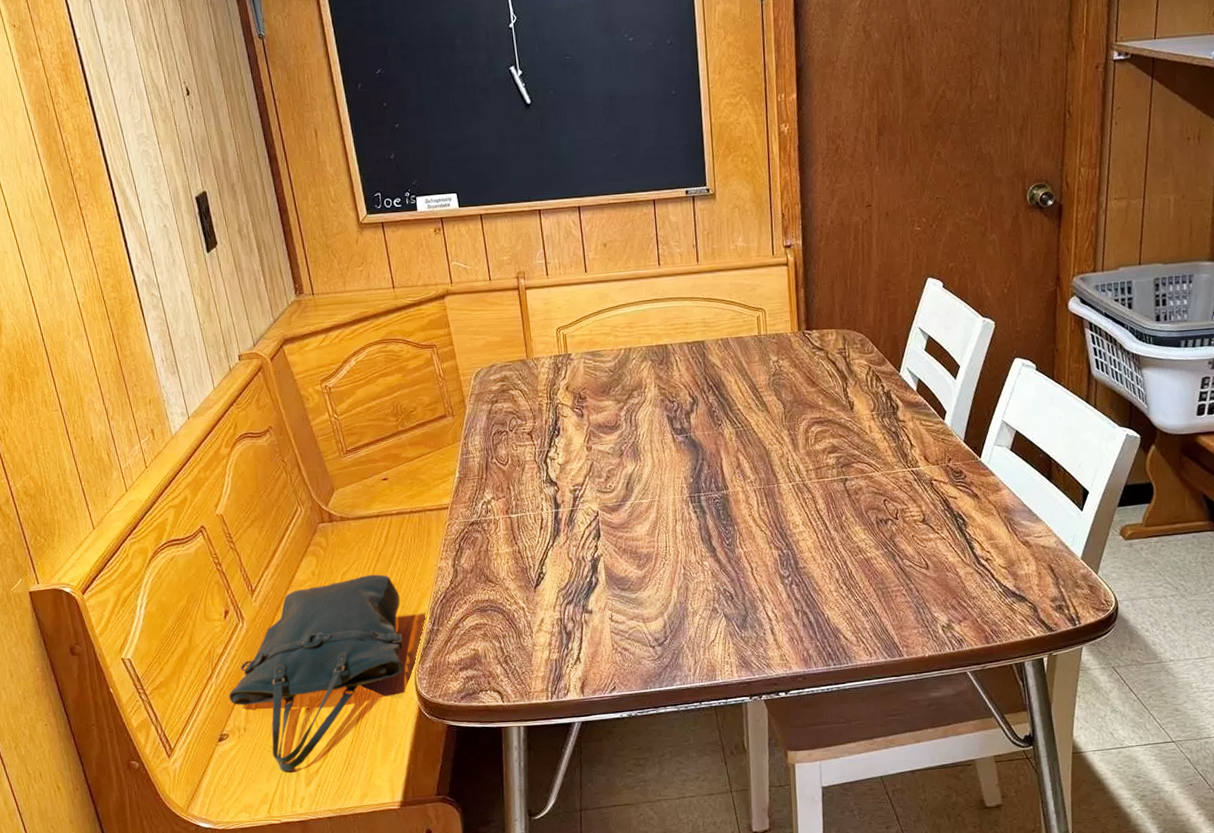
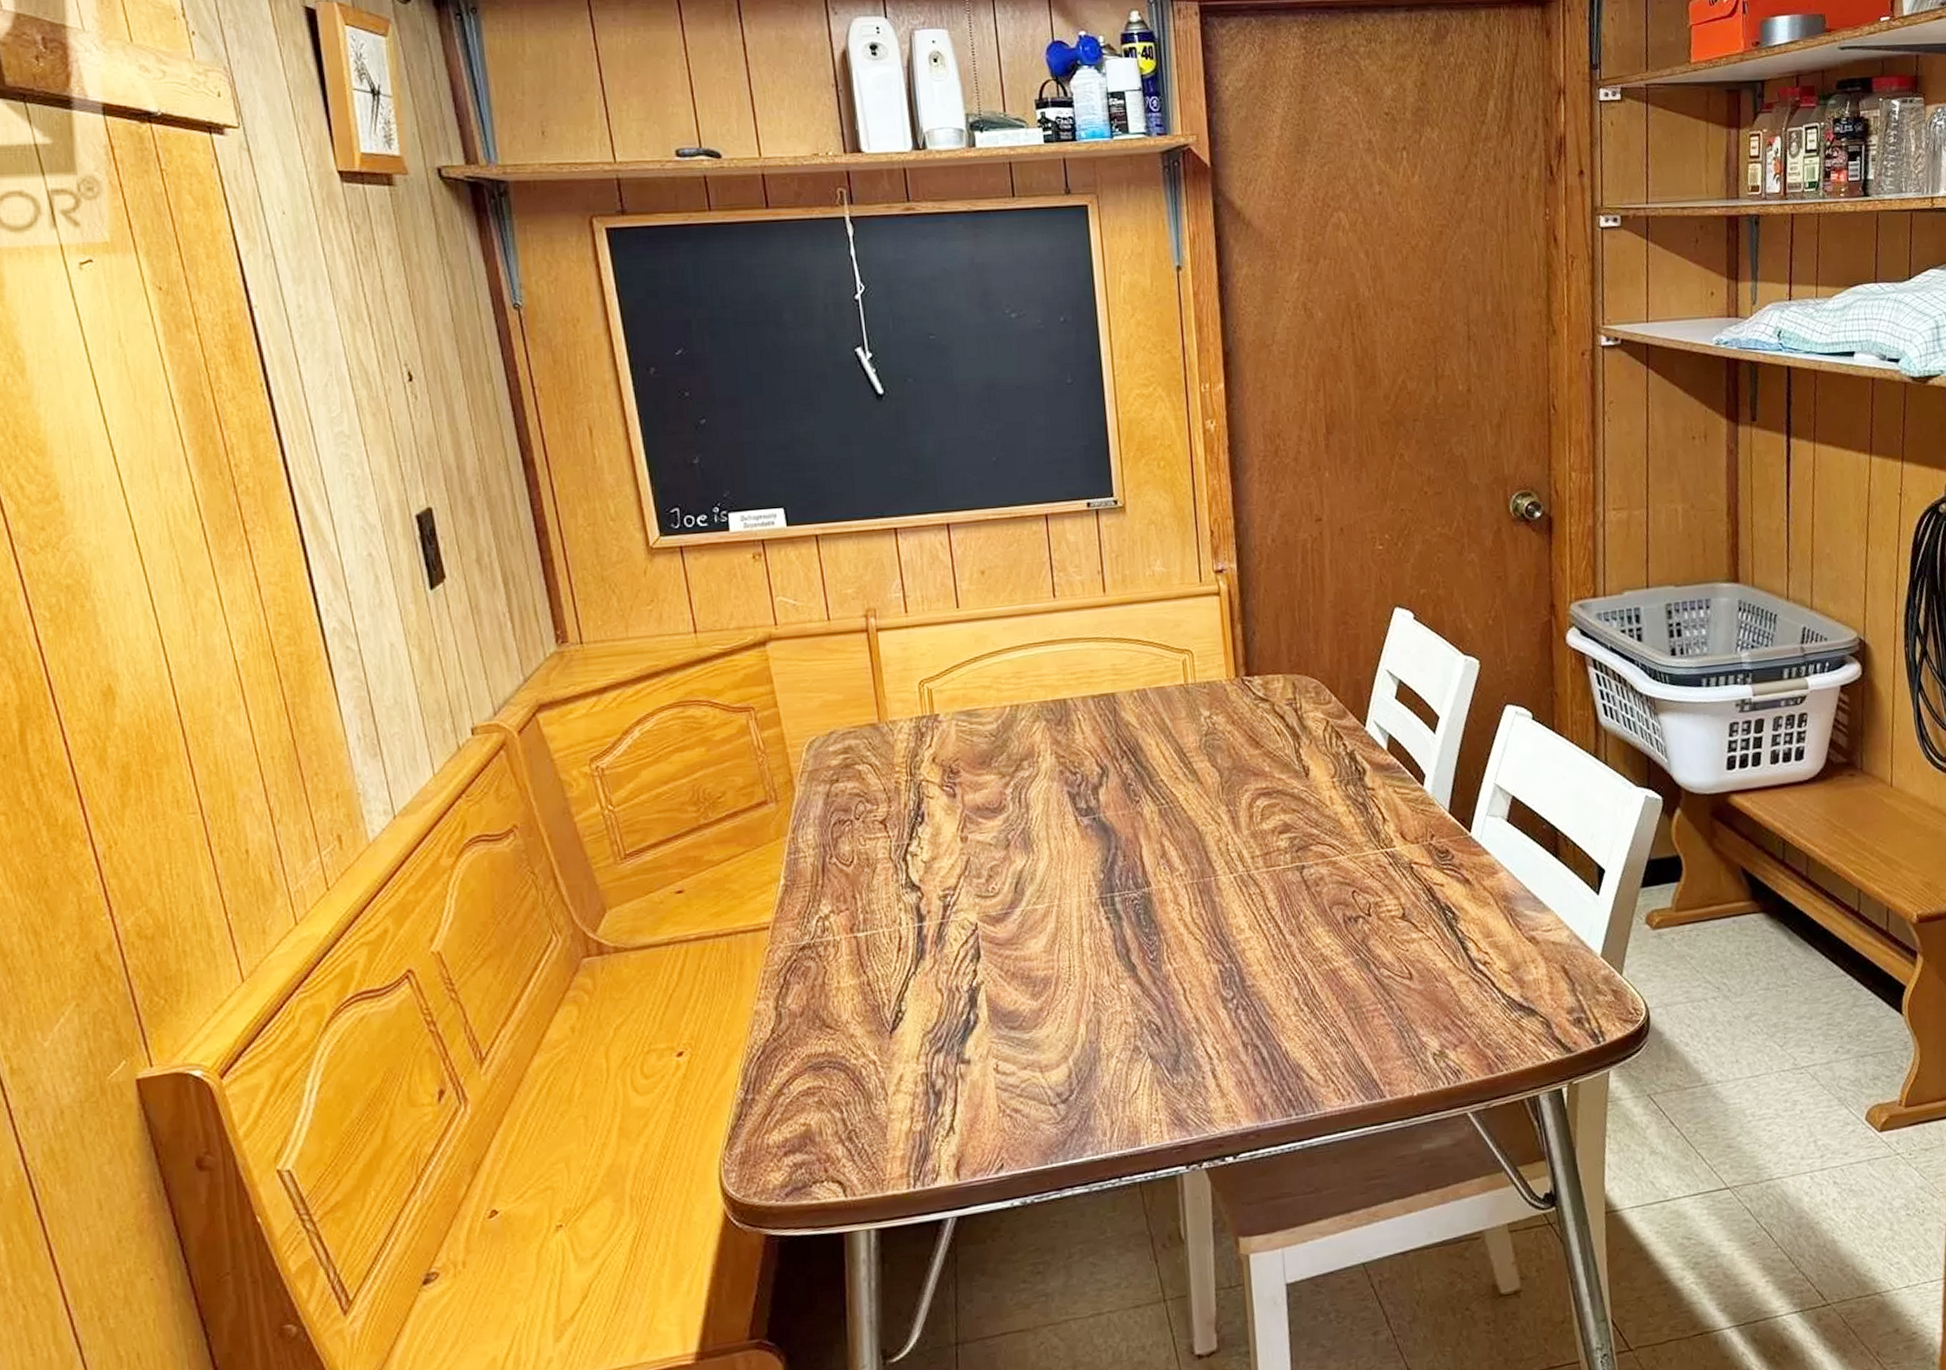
tote bag: present [228,574,404,772] -> none [440,1025,703,1323]

